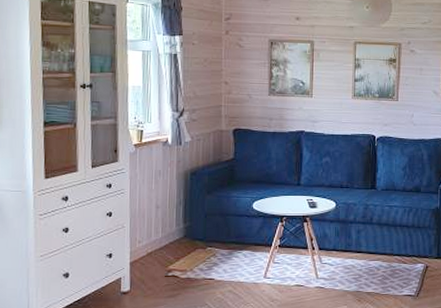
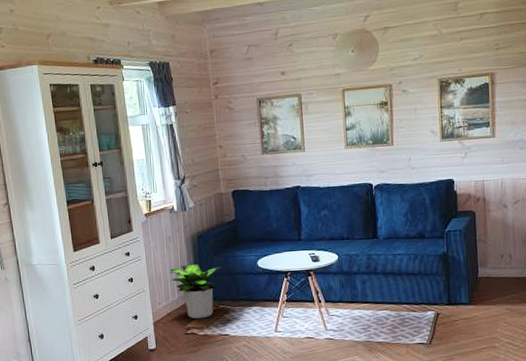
potted plant: none [153,201,214,261] -> present [168,263,222,319]

